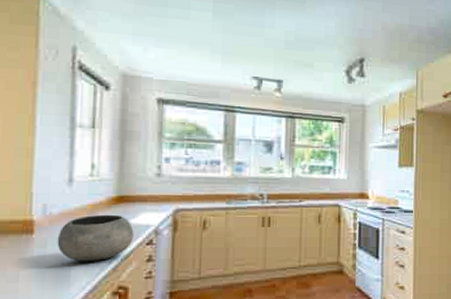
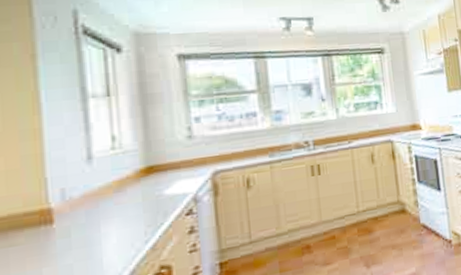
bowl: present [57,214,134,262] -> none [82,187,171,246]

